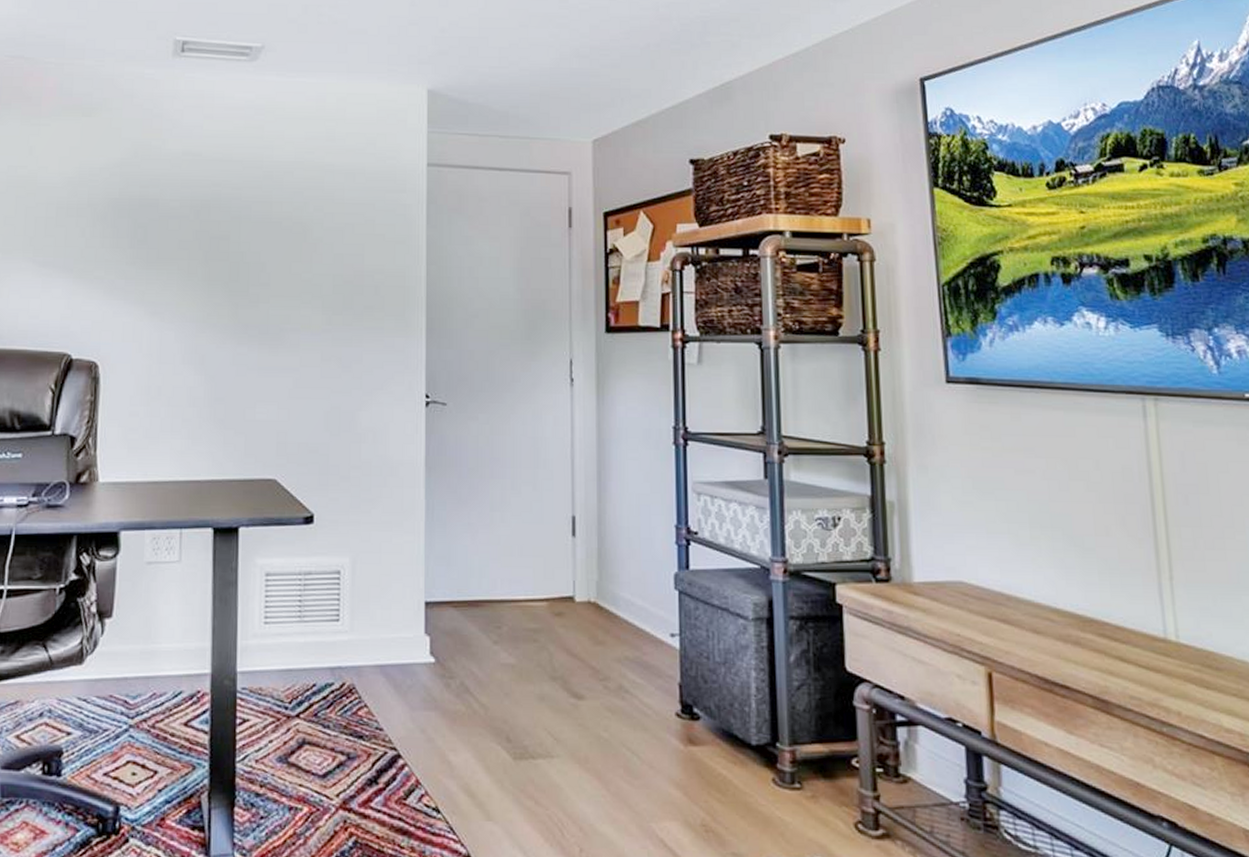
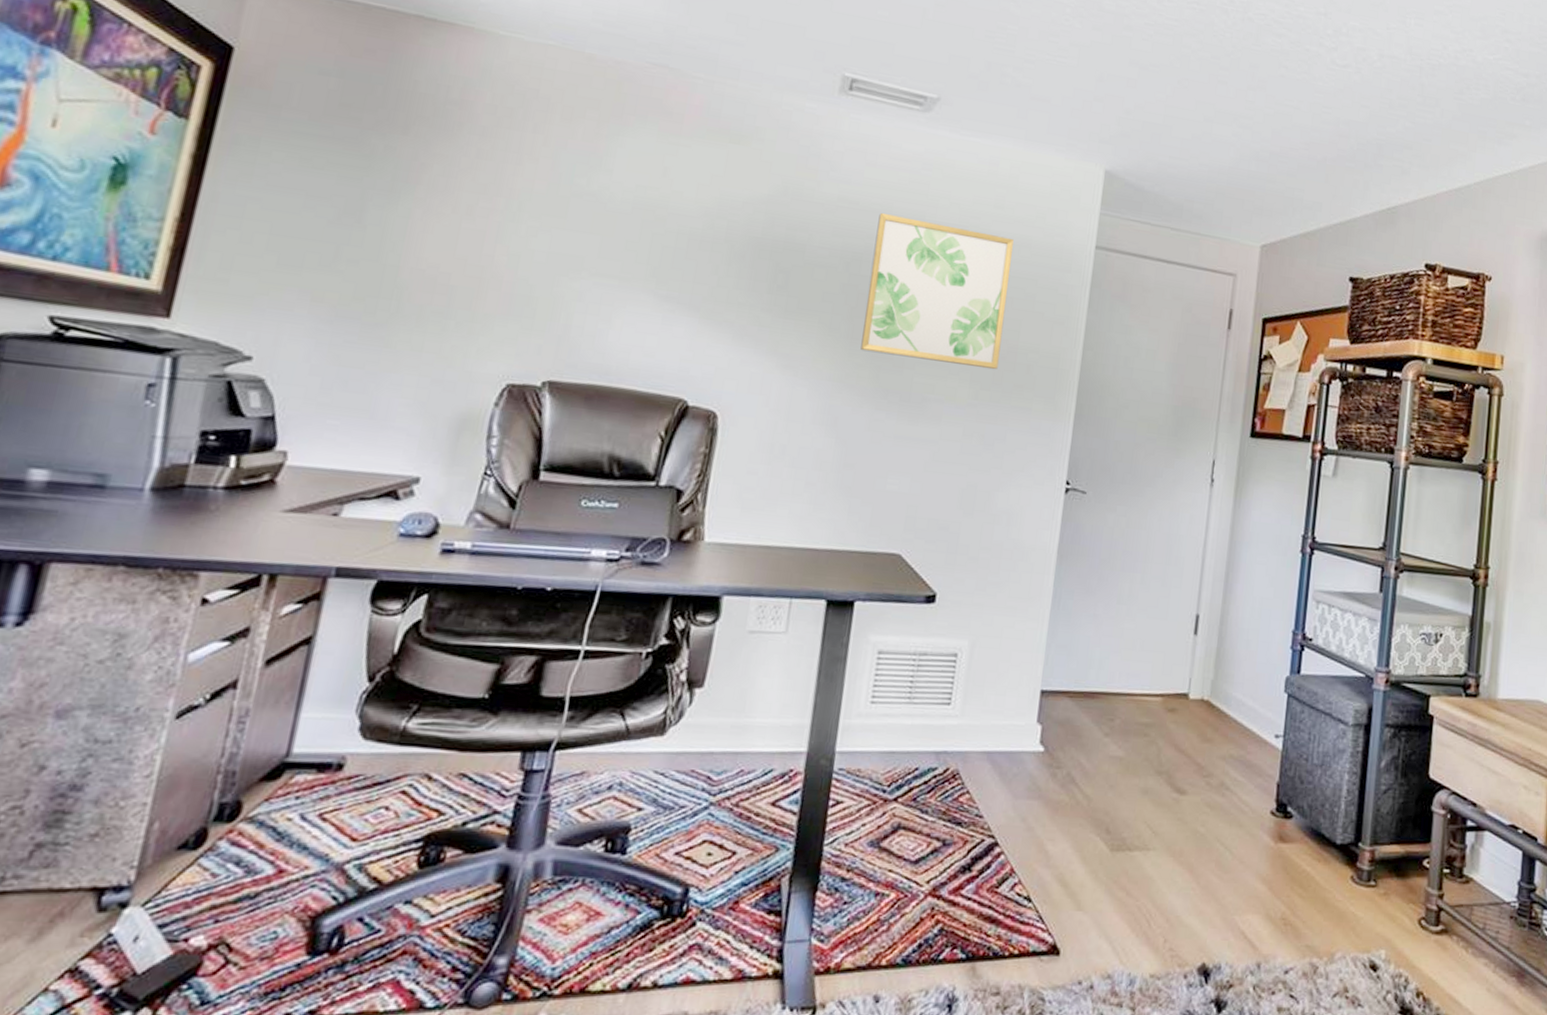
wall art: none [218,161,349,295] -> present [860,213,1014,370]

